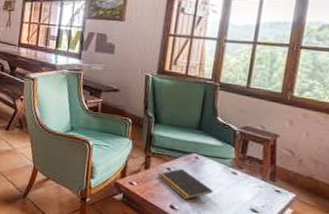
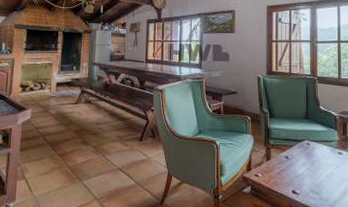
notepad: present [157,169,213,200] -> none [278,156,326,184]

